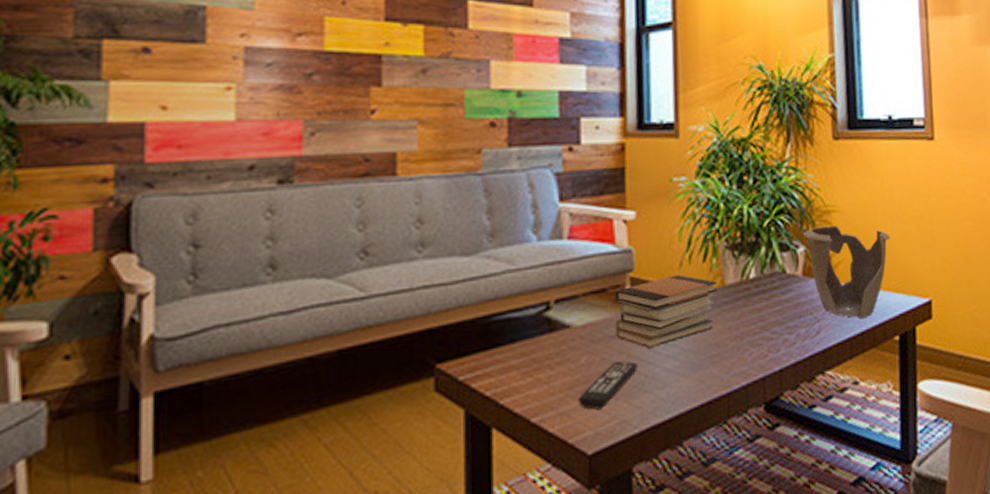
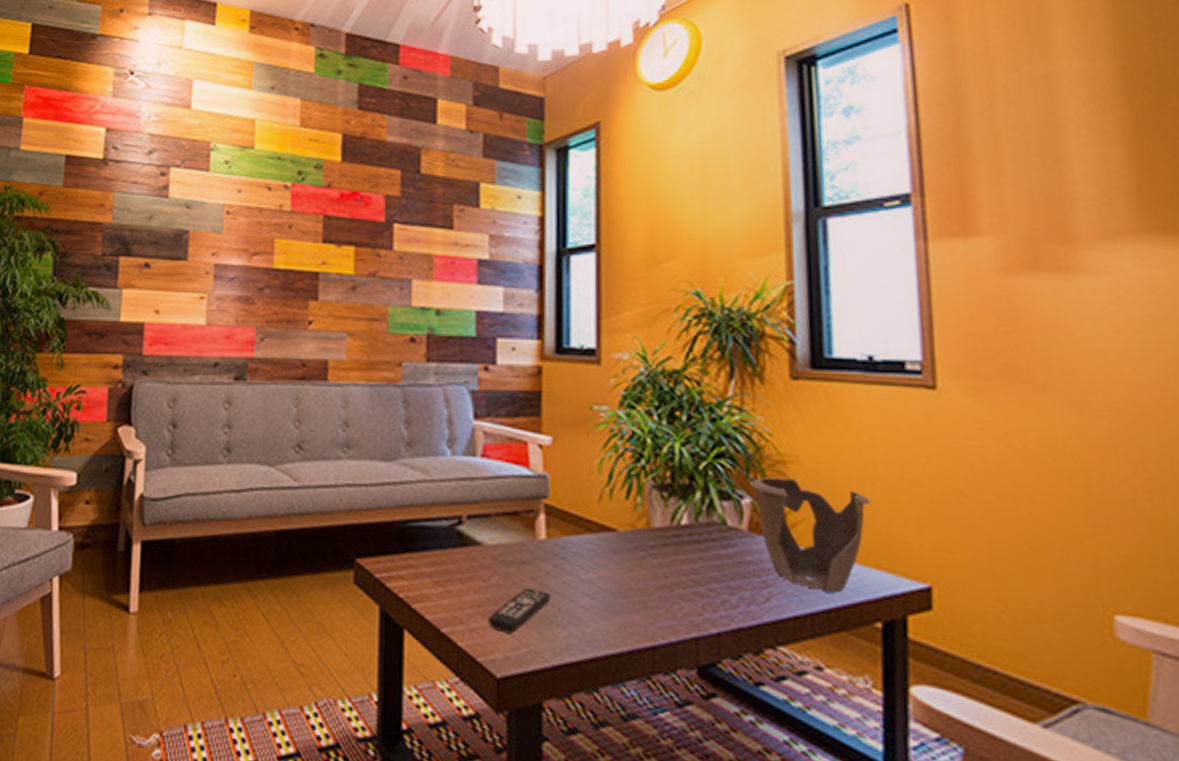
book stack: present [615,275,717,348] -> none [528,508,642,581]

